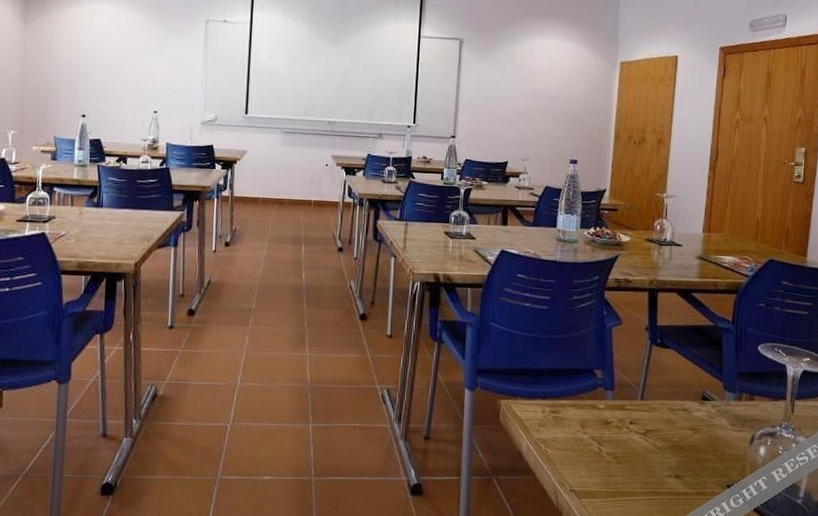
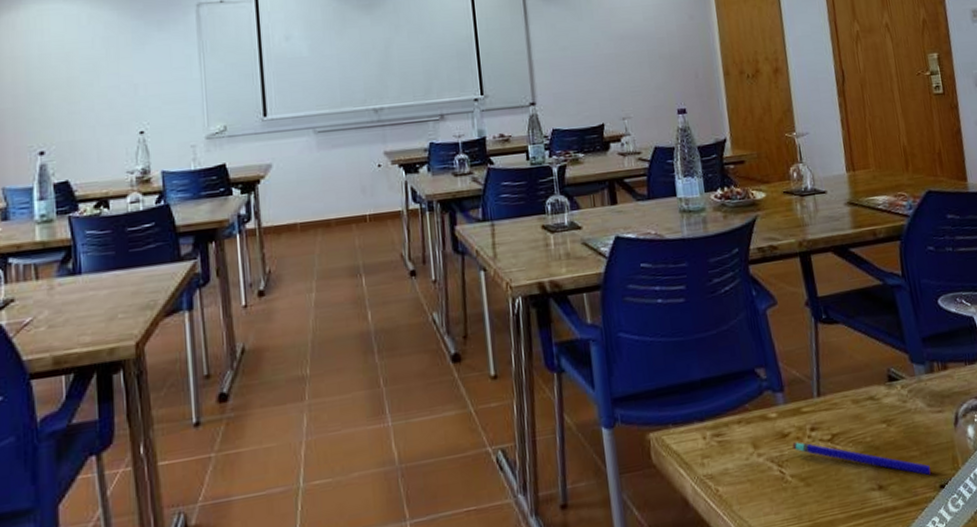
pen: none [612,430,722,476] -> present [792,442,932,476]

